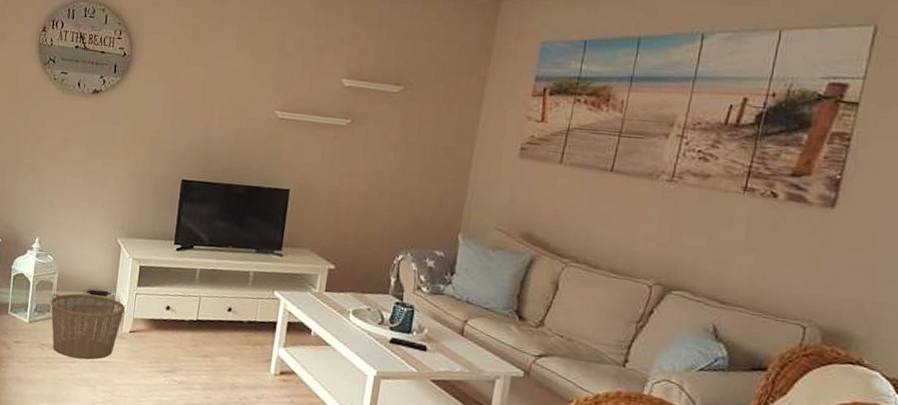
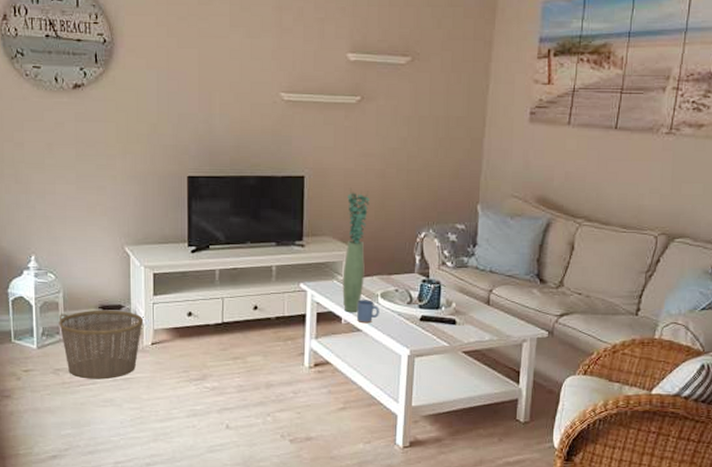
vase: none [314,205,351,326] -> present [342,188,370,312]
mug: none [327,314,350,339] -> present [357,299,379,324]

